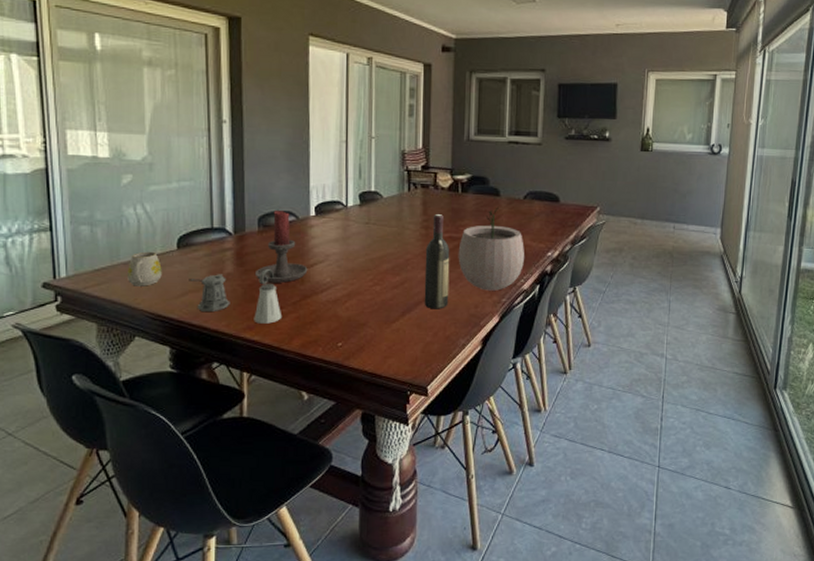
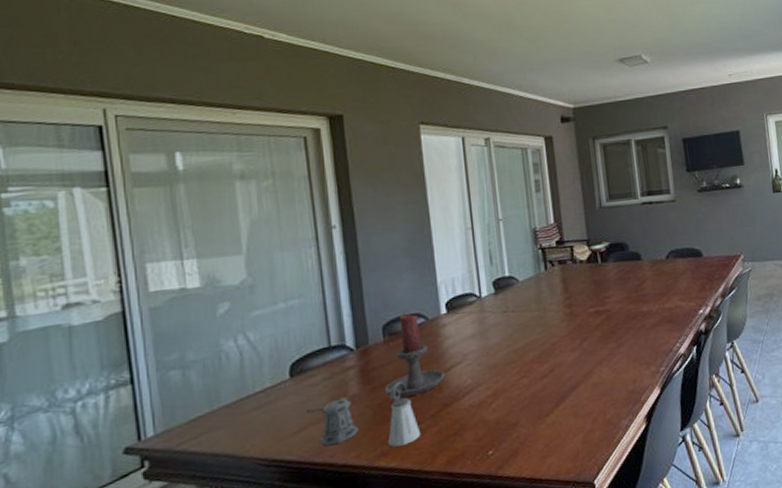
mug: present [128,251,162,286] -> none [231,386,274,431]
wine bottle: present [424,214,450,309] -> none [571,289,604,394]
plant pot: present [458,207,524,291] -> none [606,271,677,362]

